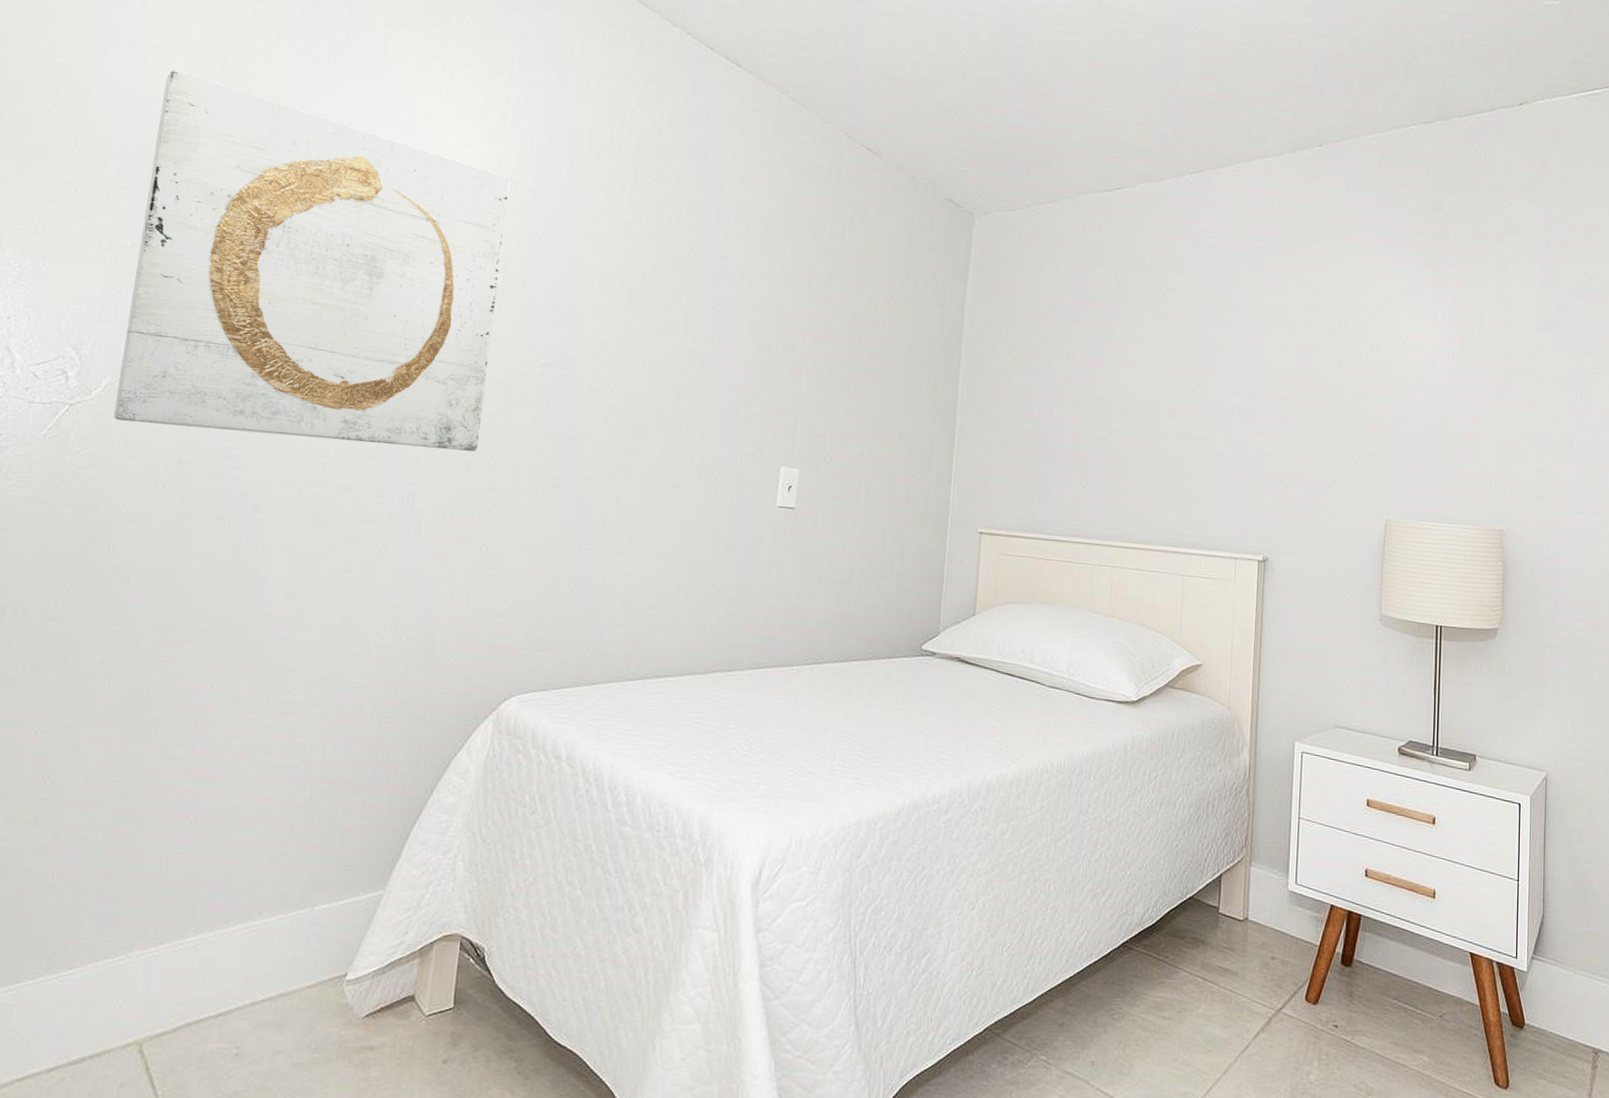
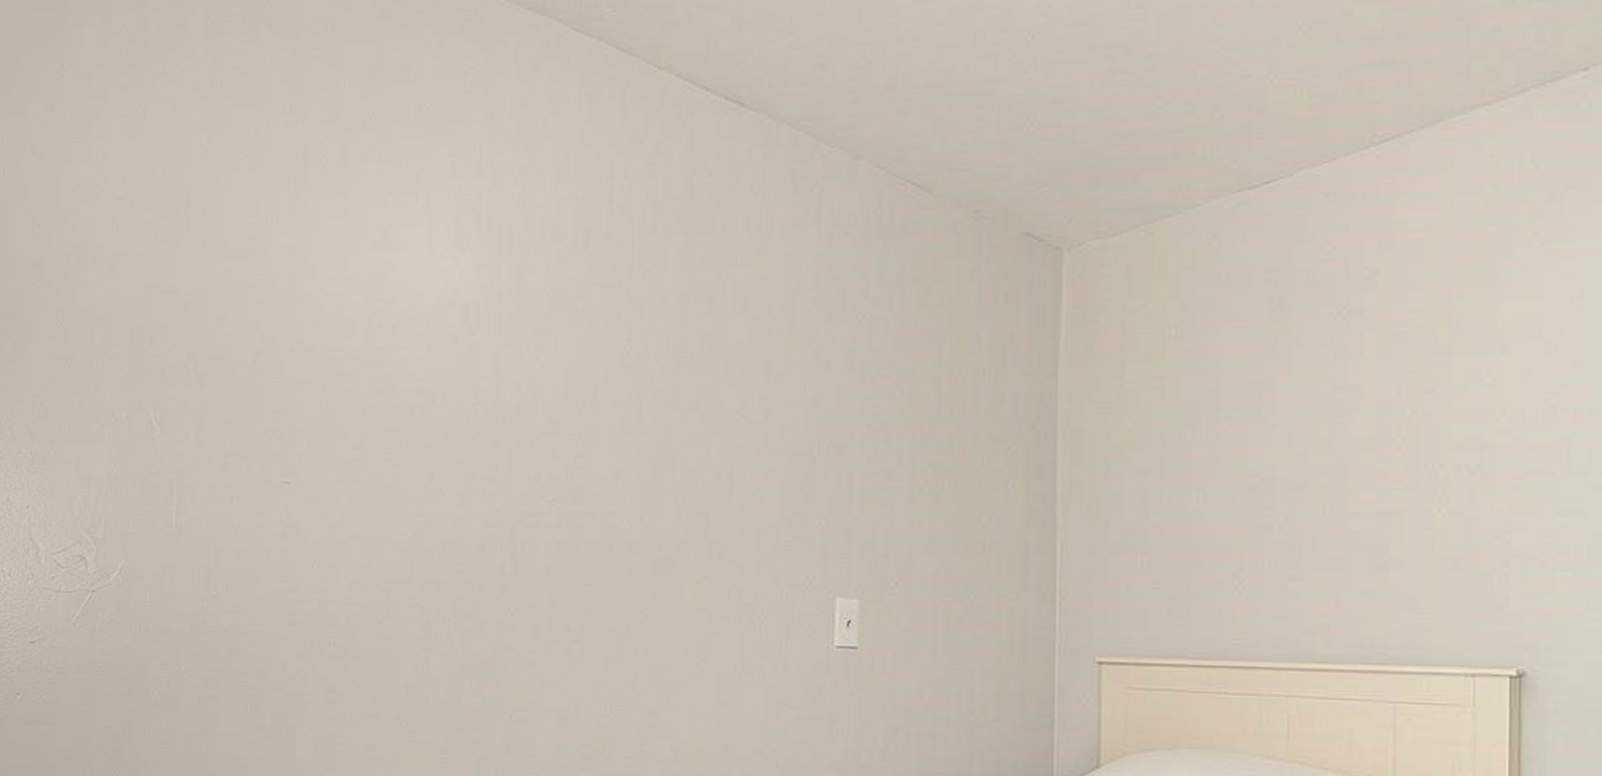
wall art: present [113,69,510,452] -> none [132,220,492,608]

